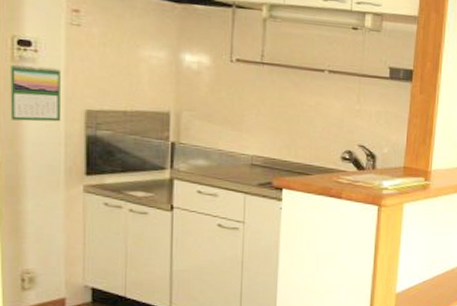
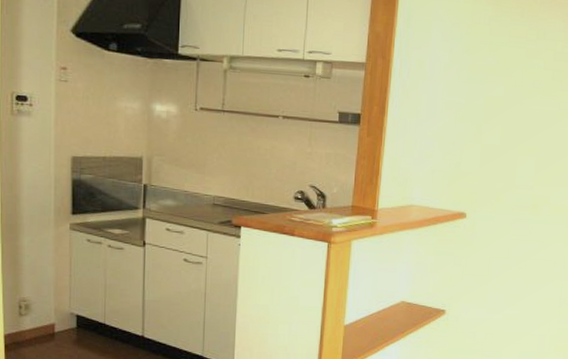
calendar: present [10,64,62,122] -> none [10,117,52,168]

